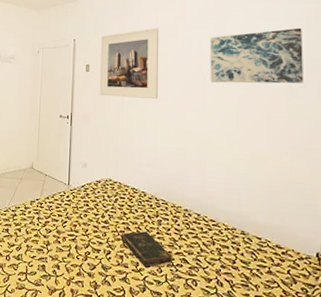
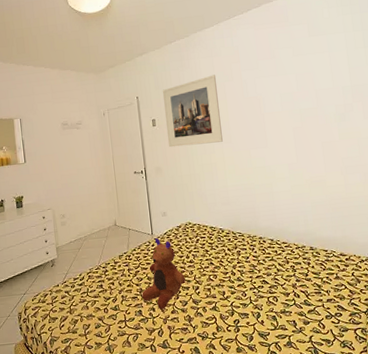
toy: none [48,190,97,269] -> present [142,238,186,310]
bible: present [120,231,173,267] -> none [205,263,255,294]
wall art: present [210,27,304,84] -> none [263,56,350,119]

